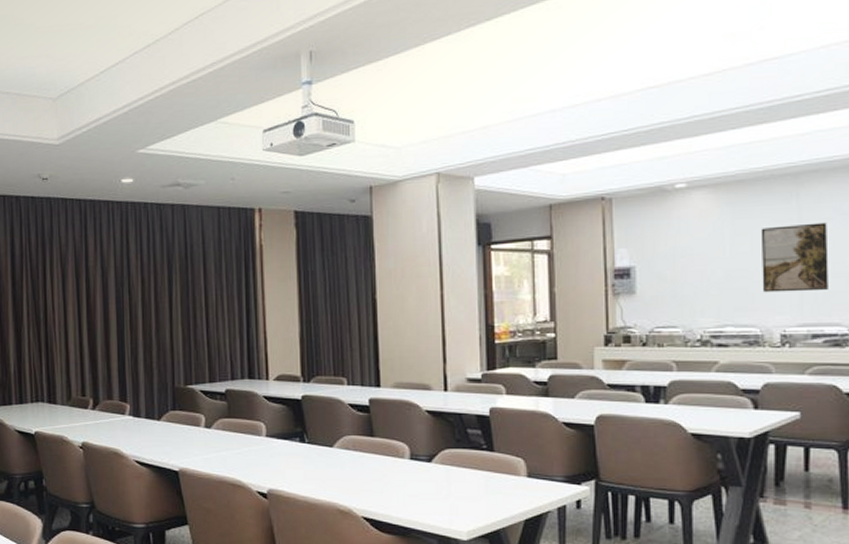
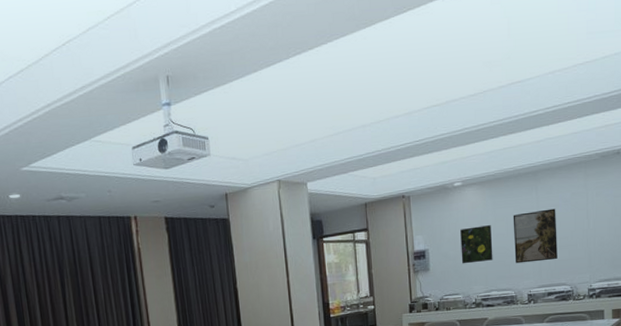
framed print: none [682,240,729,289] -> present [460,225,493,264]

